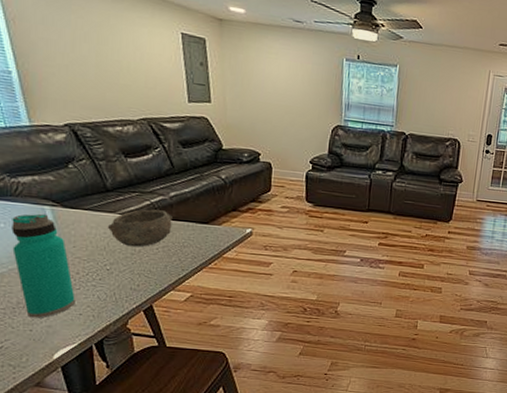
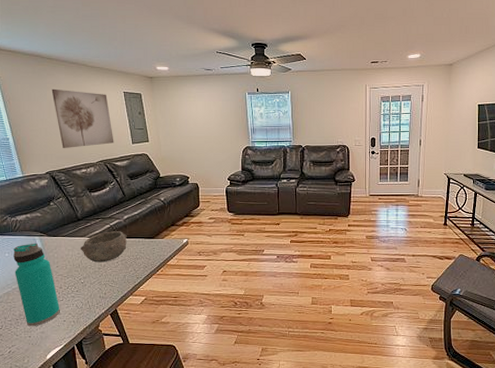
wall art: none [78,13,164,99] -> present [51,88,114,148]

